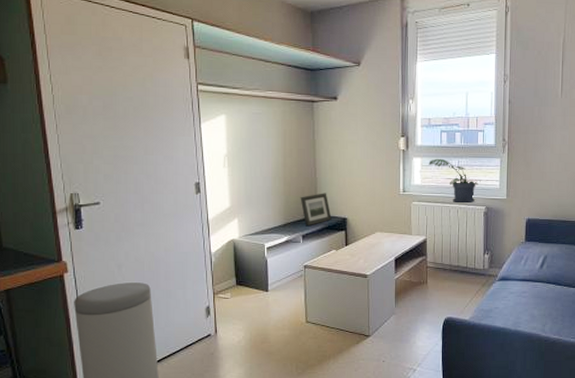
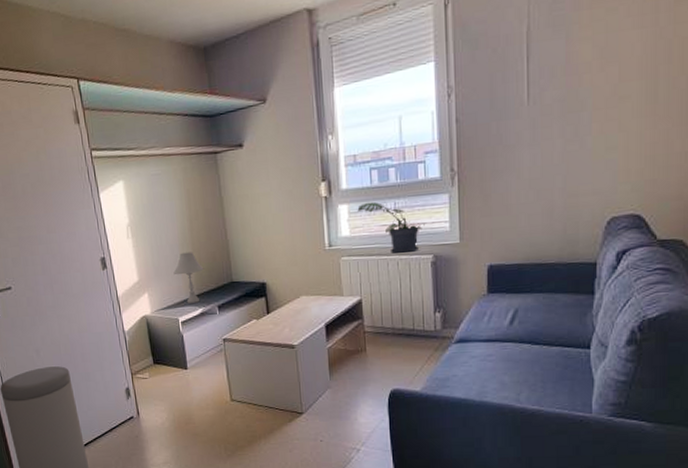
table lamp: none [264,185,293,232] -> present [173,252,204,304]
picture frame: present [300,193,332,227] -> none [212,256,249,296]

